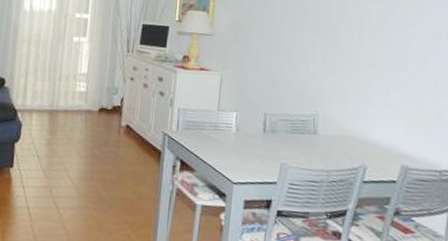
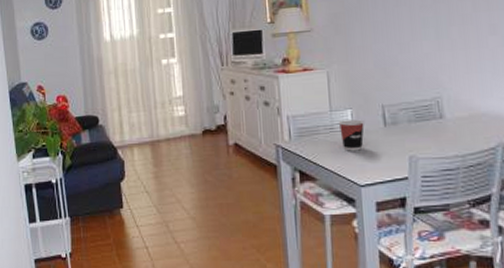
cup: none [223,120,246,151] -> present [338,119,364,151]

